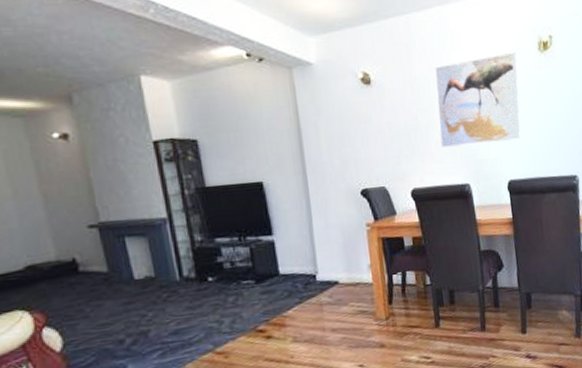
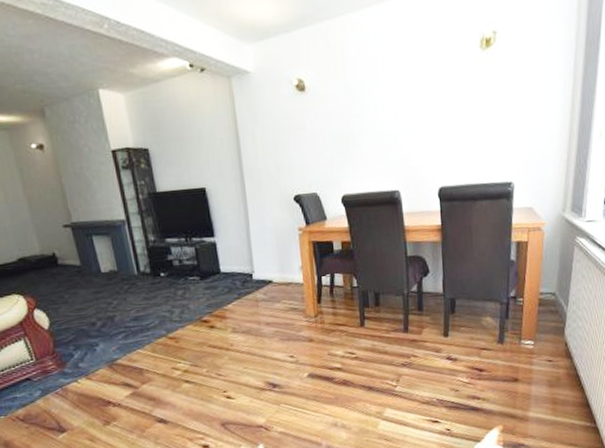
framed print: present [435,52,521,147] -> none [369,51,456,154]

